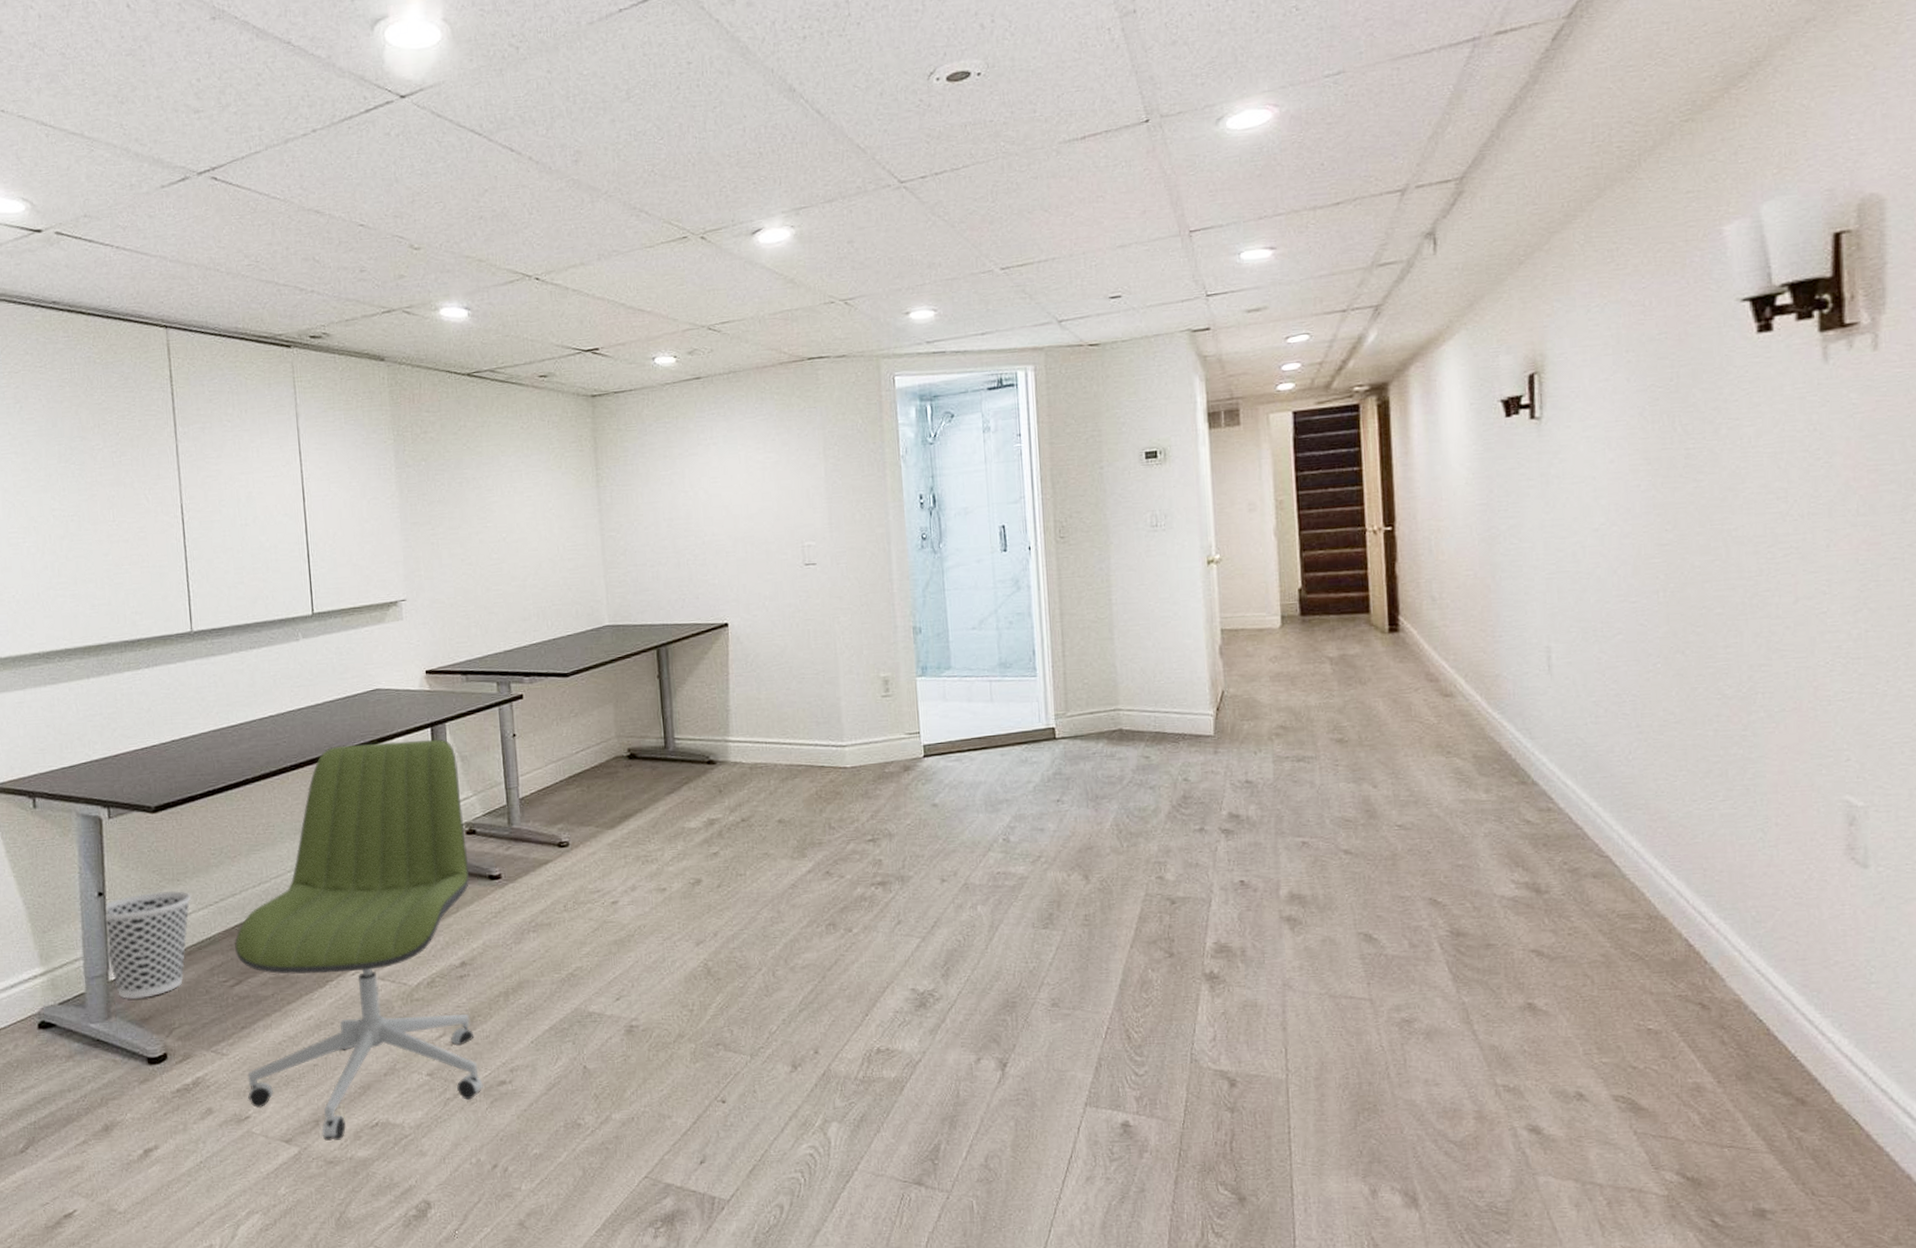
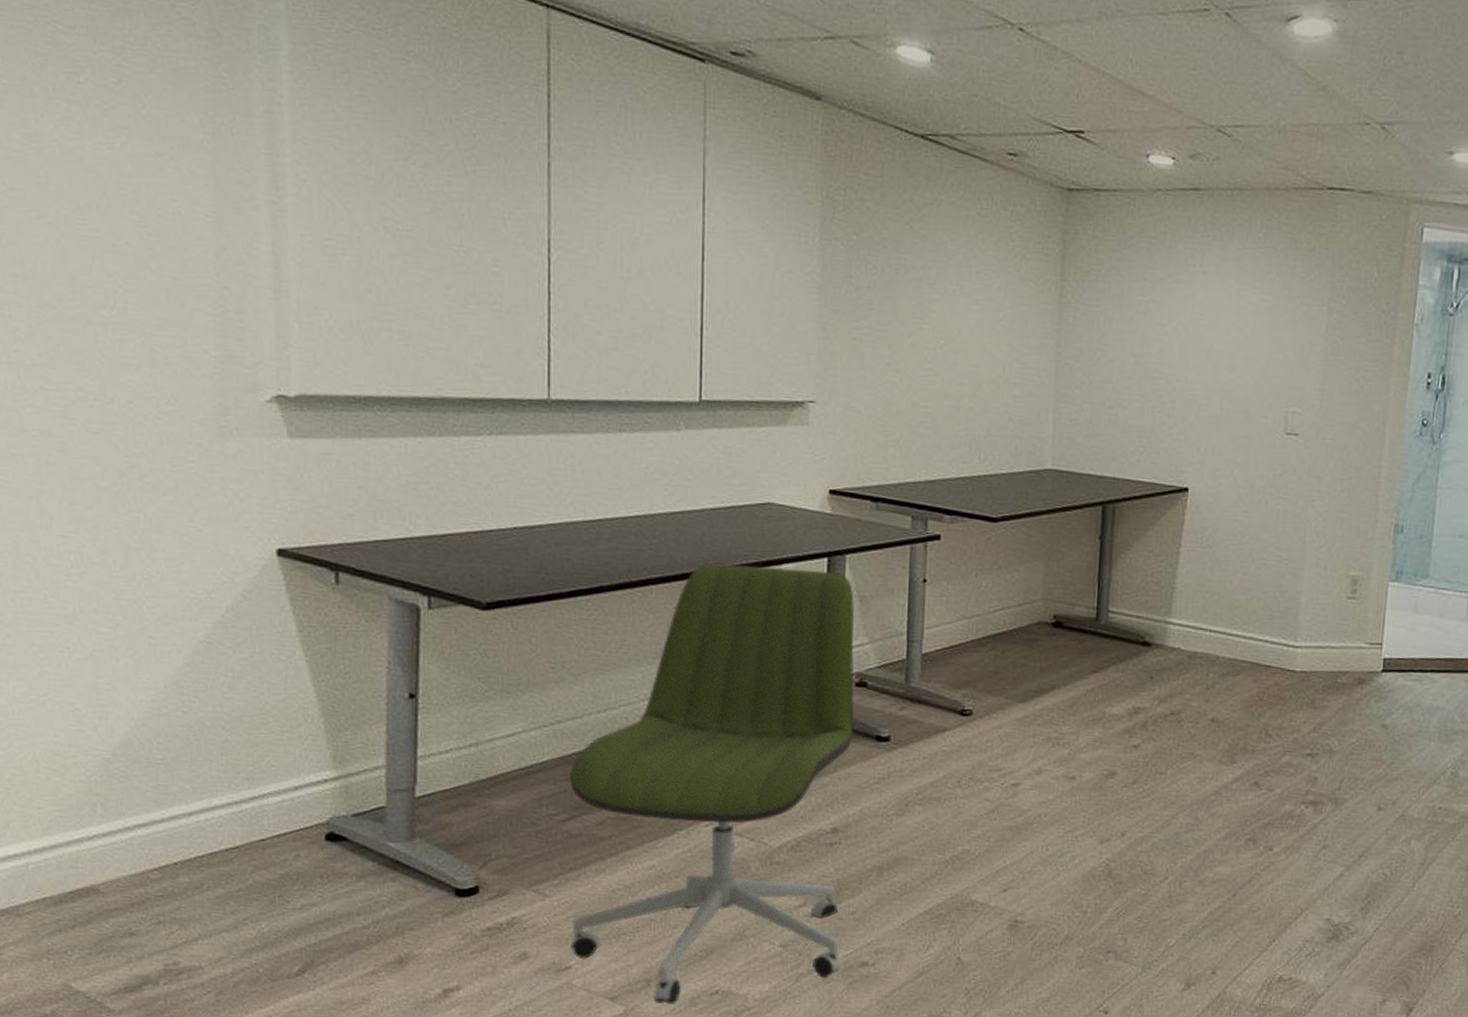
wastebasket: present [105,890,192,999] -> none [414,702,523,821]

